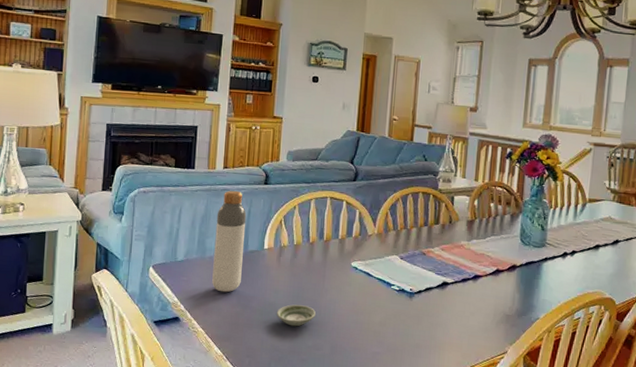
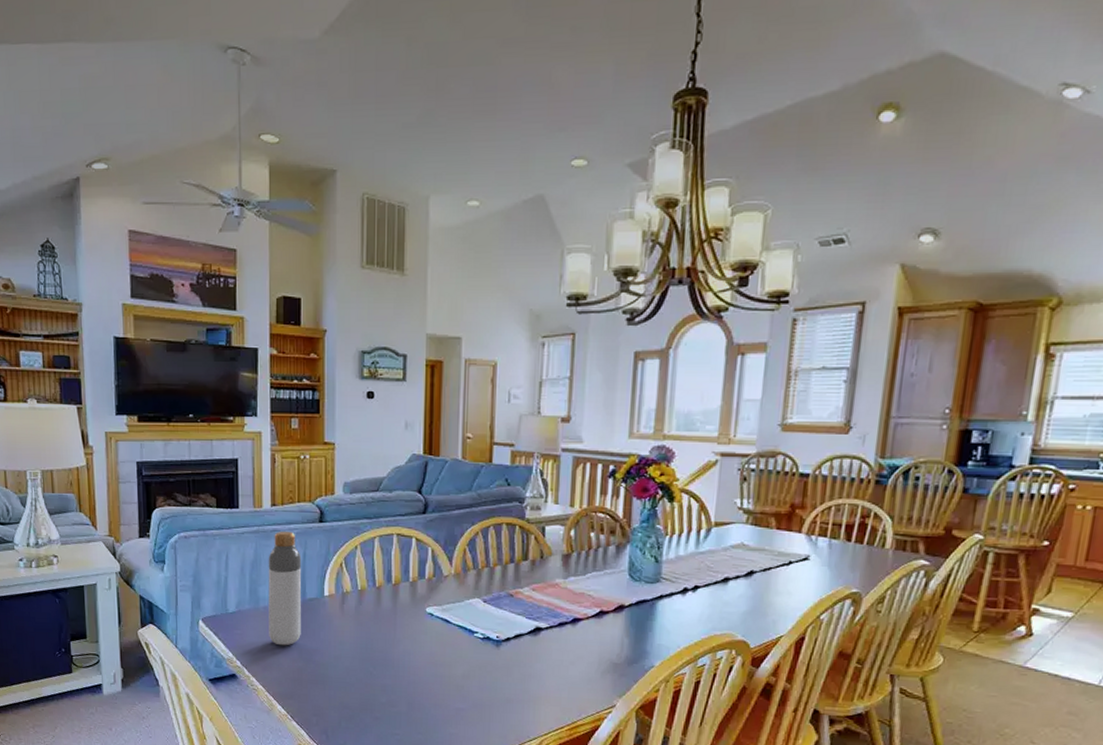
saucer: present [277,304,316,327] -> none [344,657,388,682]

